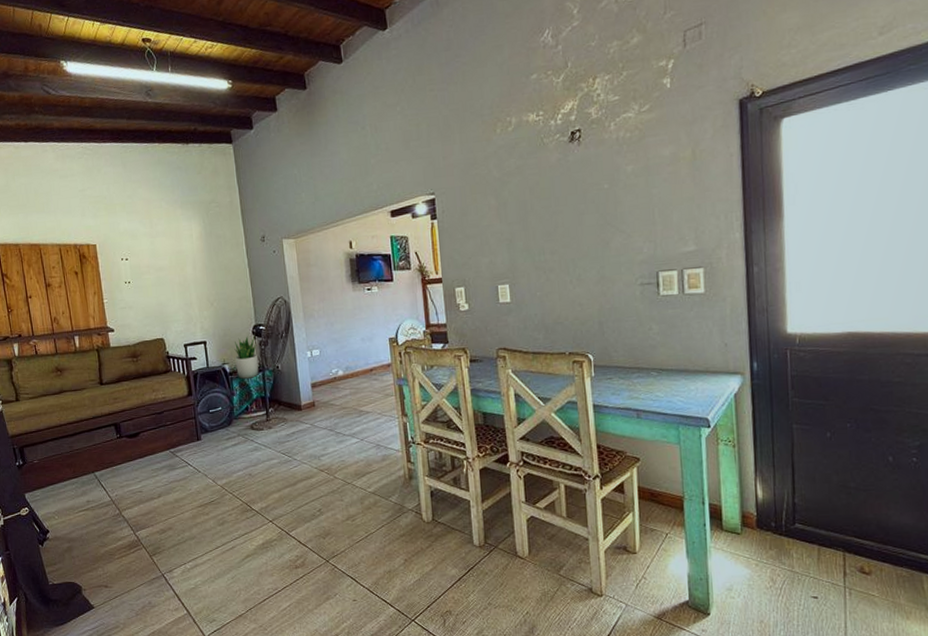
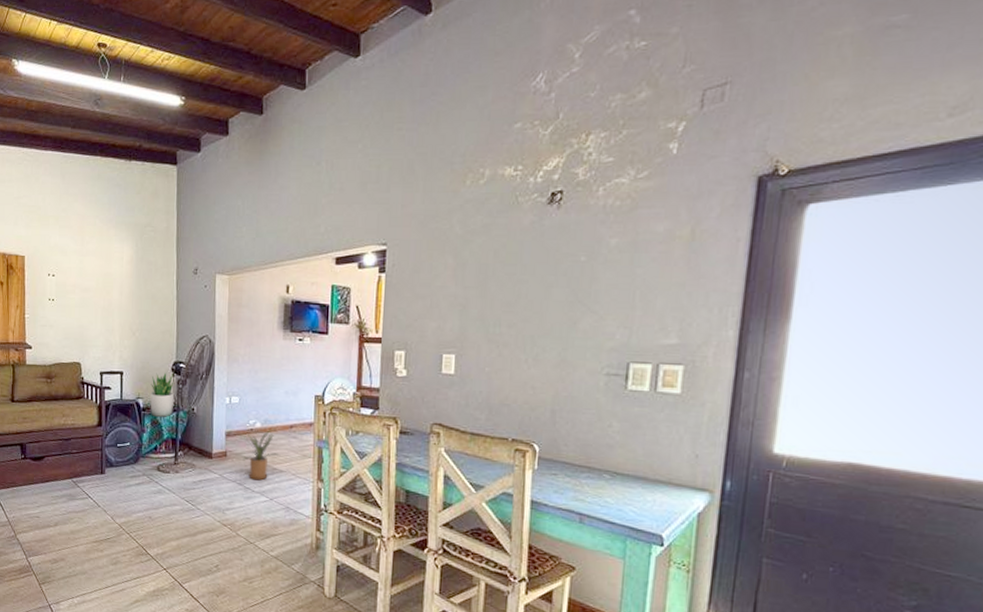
house plant: none [325,374,365,425] -> present [240,429,281,481]

